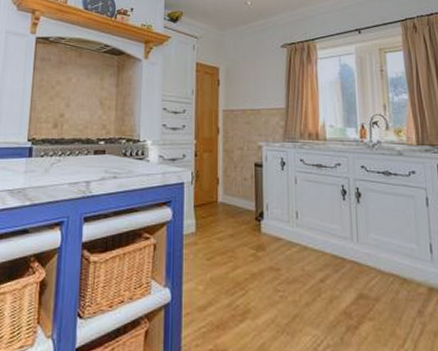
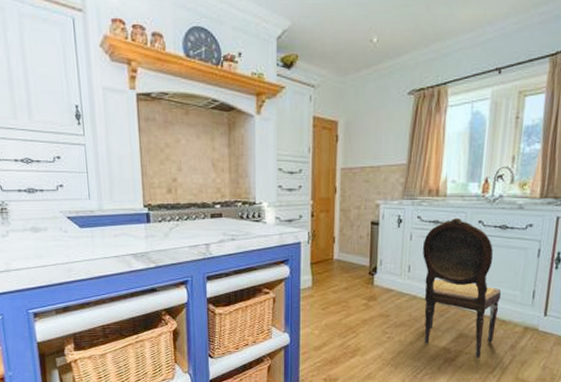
dining chair: none [308,163,398,326] -> present [422,218,502,358]

